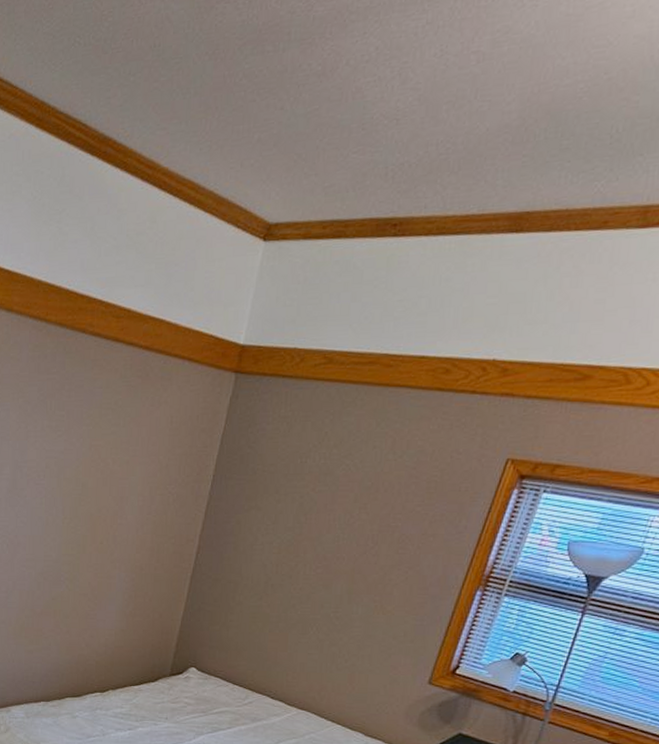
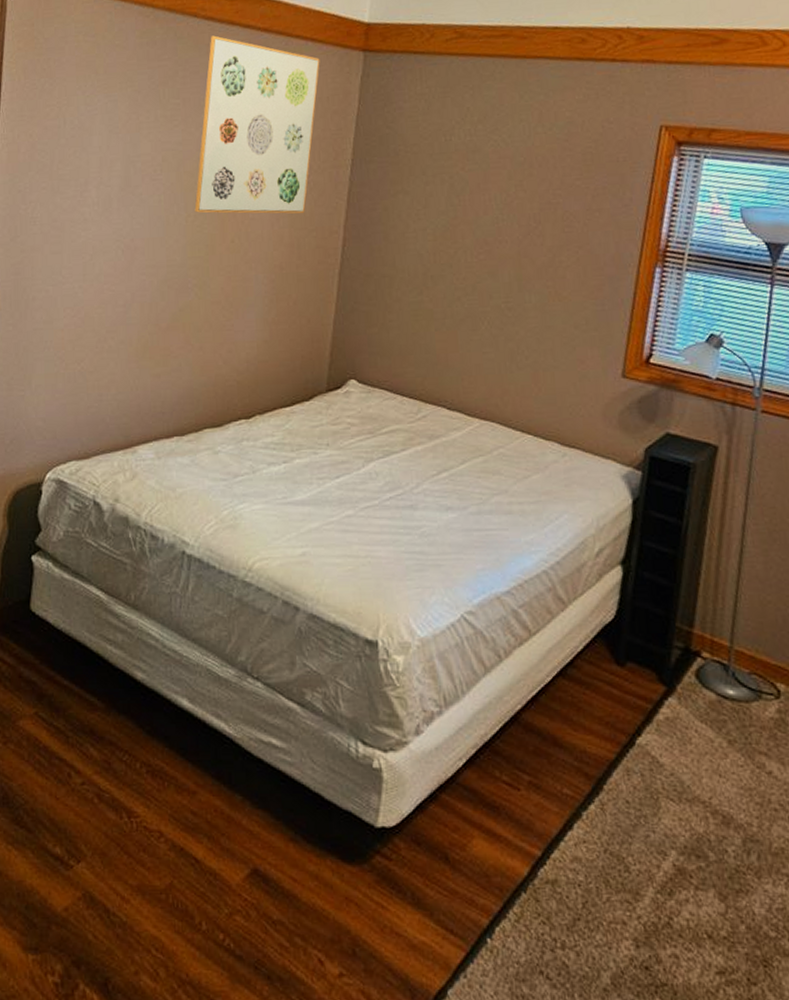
wall art: none [71,351,194,522] -> present [194,35,320,214]

